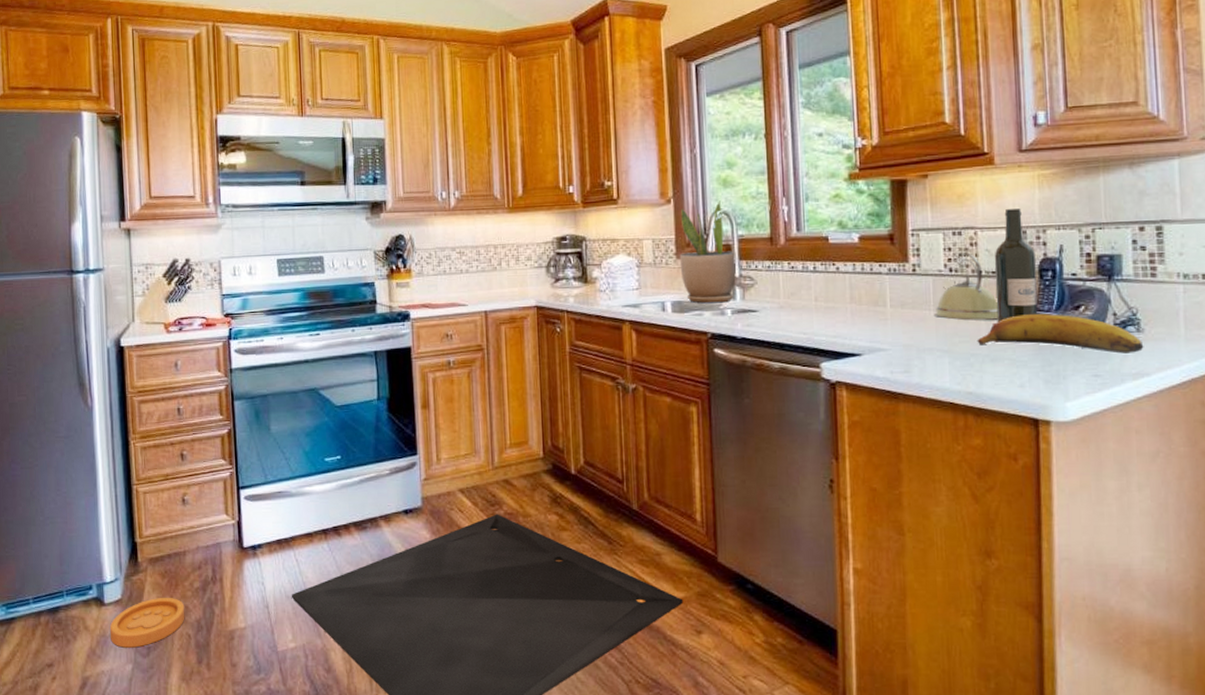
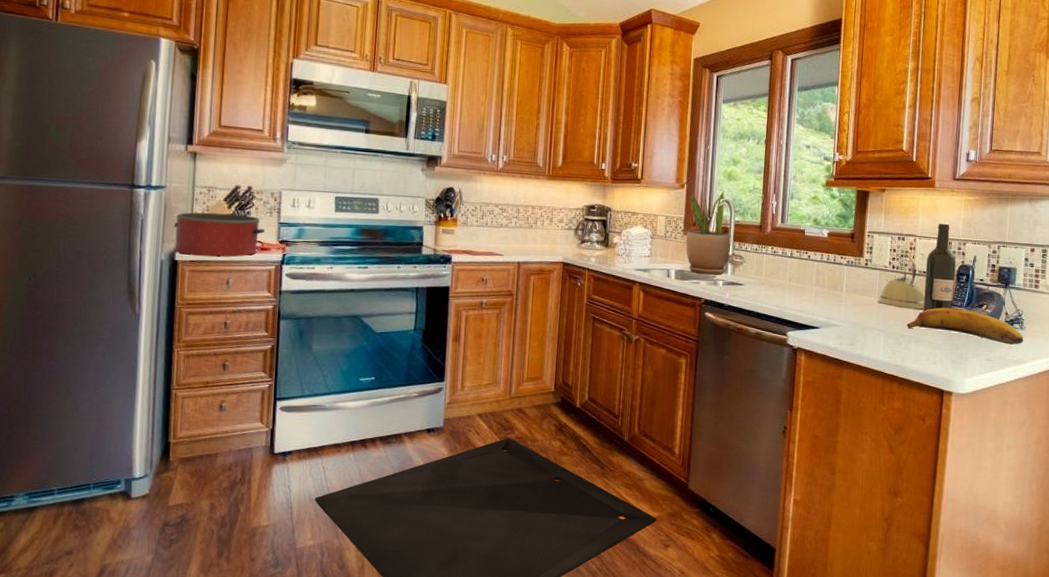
pet bowl: present [110,597,185,648] -> none [134,494,211,540]
cooking pot: none [115,290,208,340] -> present [172,212,264,258]

